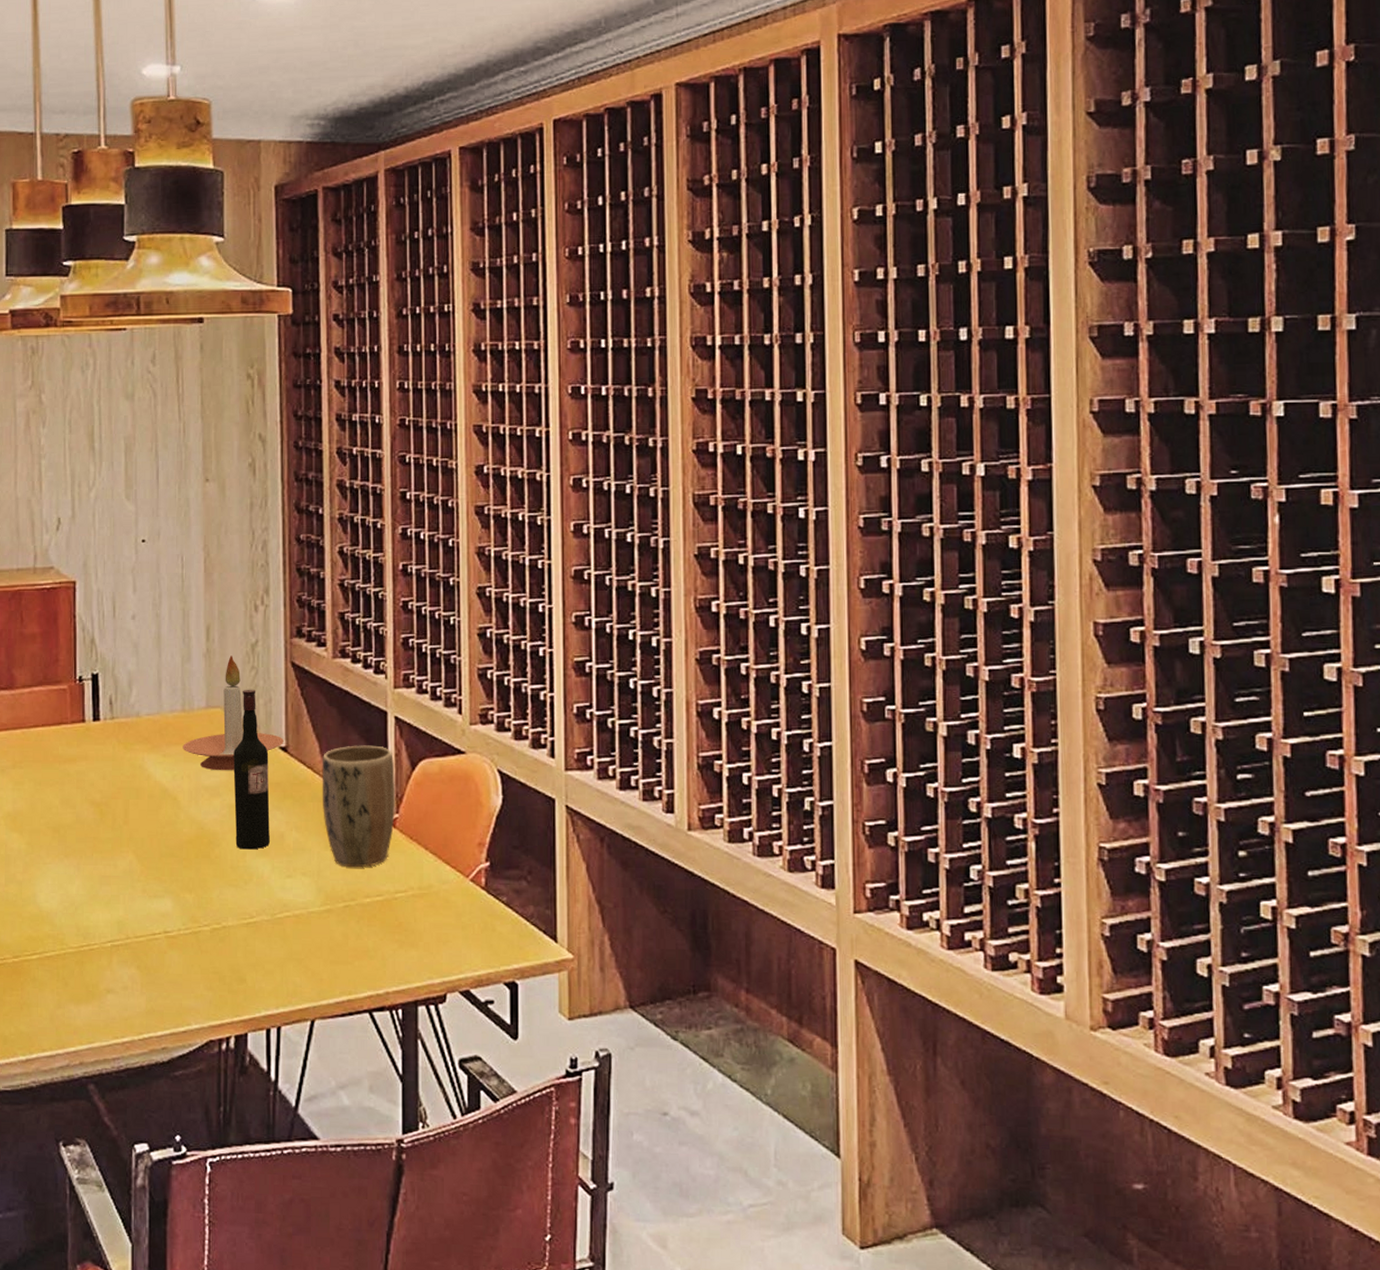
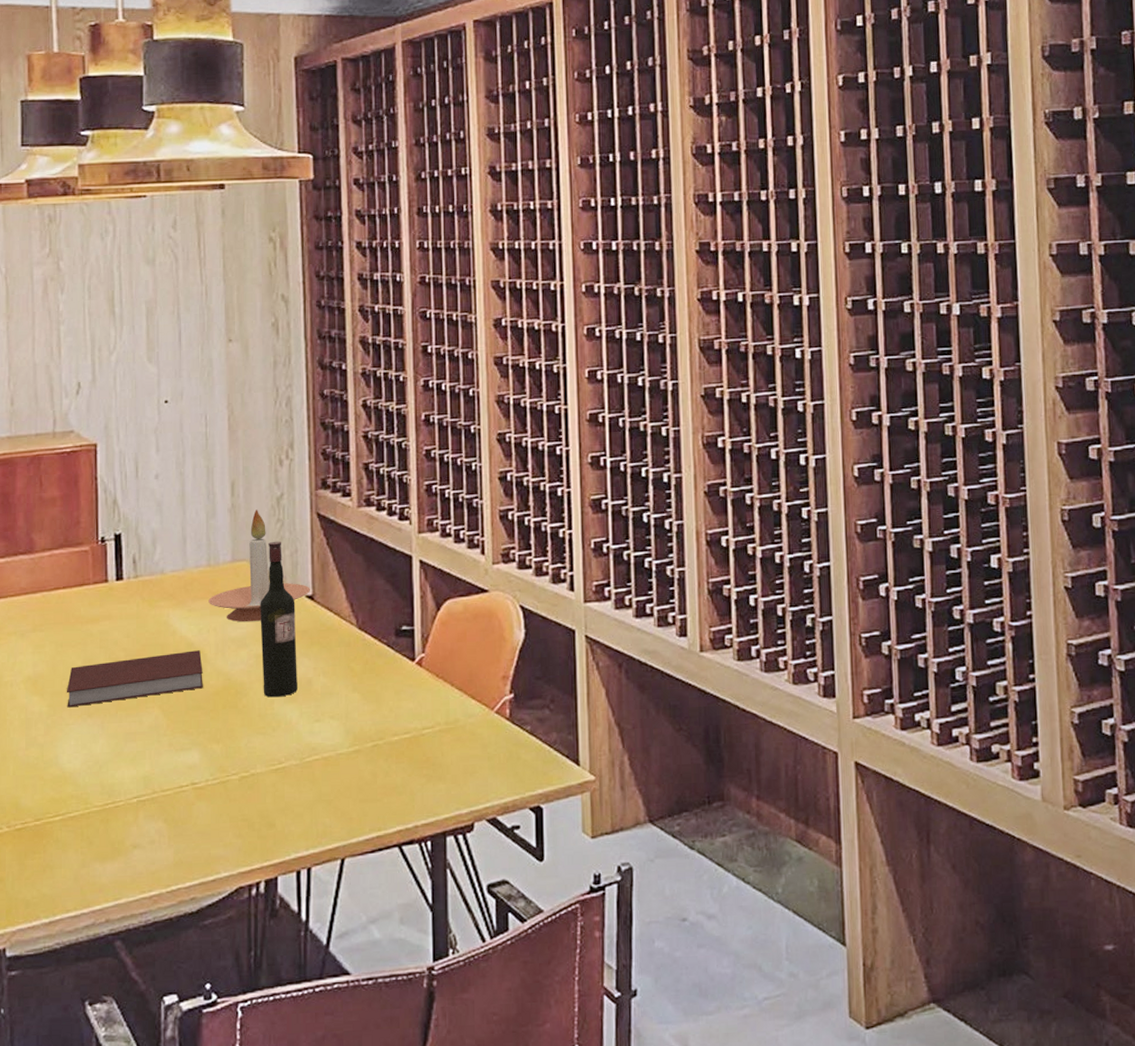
notebook: none [44,796,177,847] -> present [66,650,203,708]
plant pot: present [322,745,395,868] -> none [348,589,421,708]

